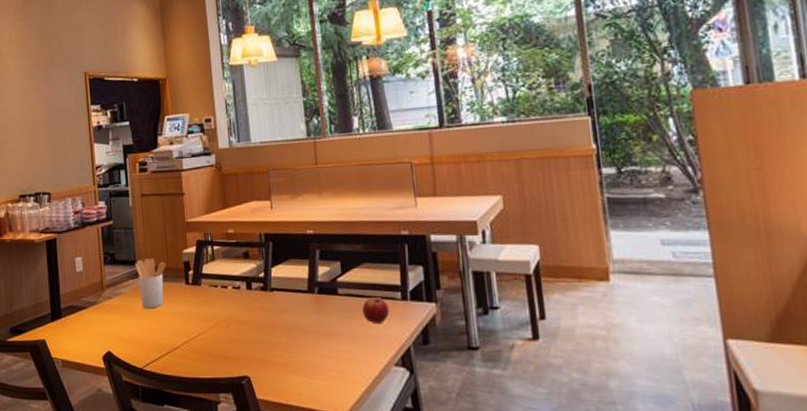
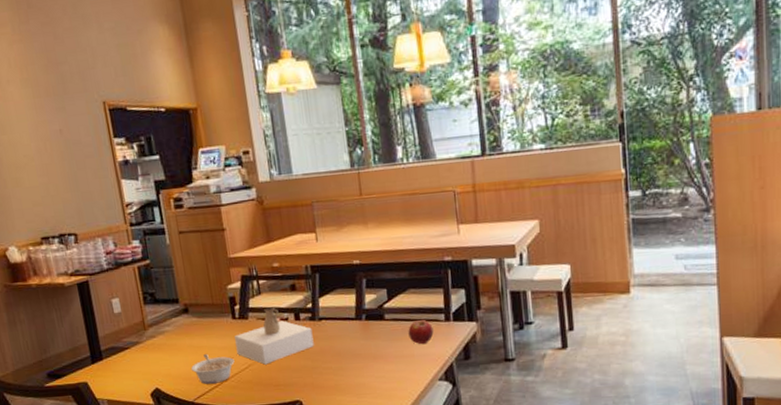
utensil holder: present [135,257,166,309] -> none [177,294,211,346]
legume: none [143,318,185,351] -> present [191,353,235,384]
vase: none [187,274,265,335] -> present [235,307,314,365]

